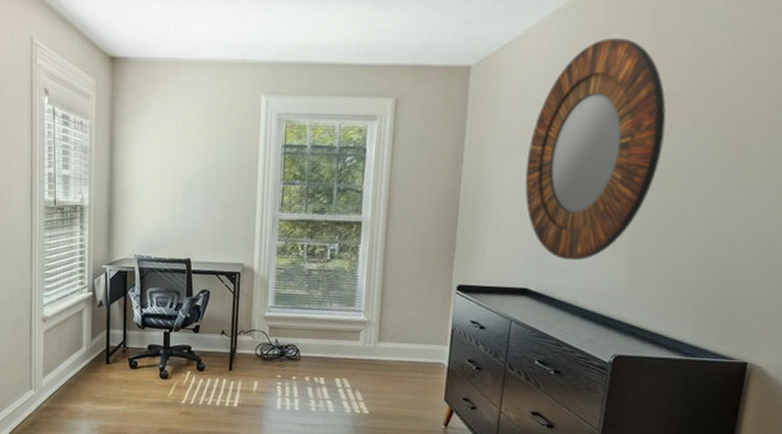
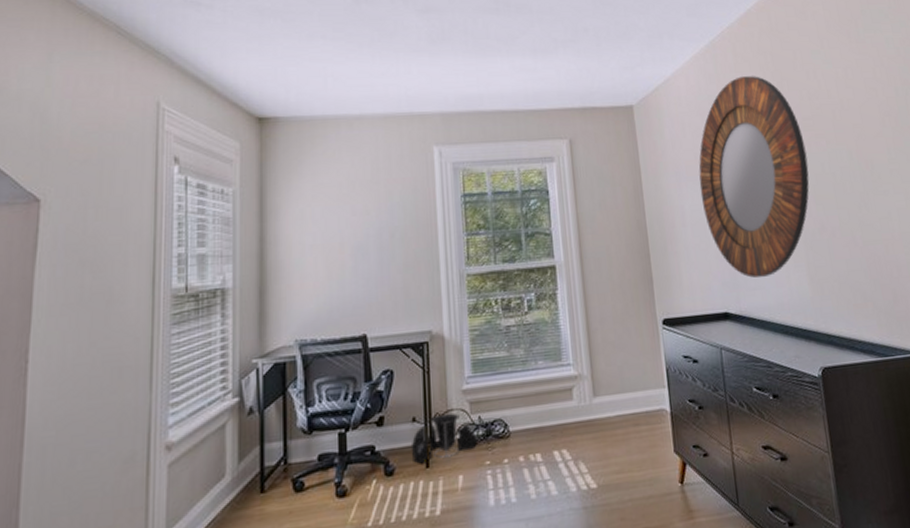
trash can: none [218,332,272,367] -> present [410,413,477,464]

